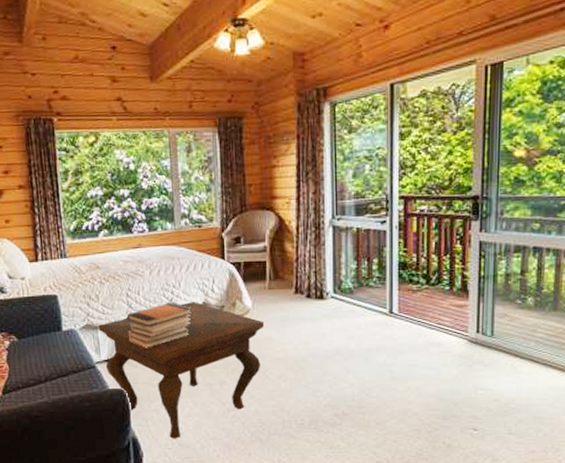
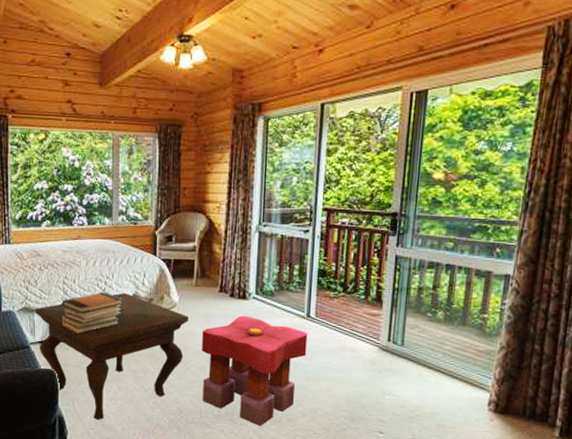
stool: none [280,316,392,432] -> present [202,315,308,426]

